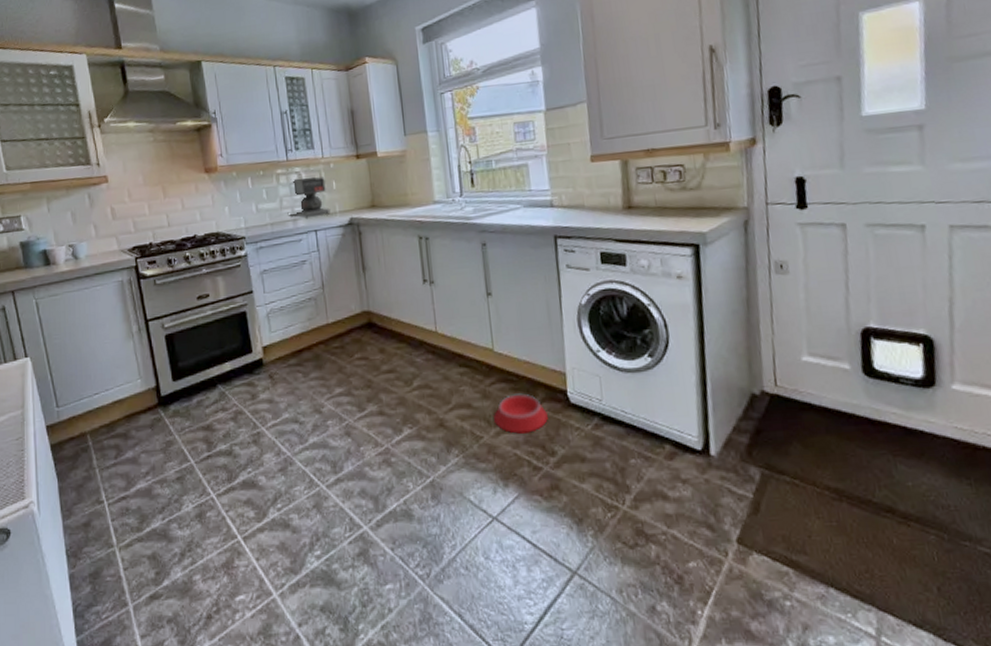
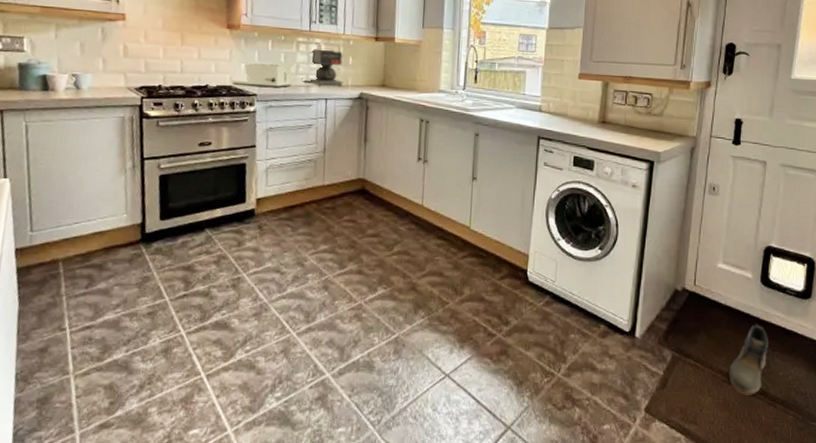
toaster: none [217,201,279,232] -> present [231,62,293,88]
pet bowl: present [493,393,548,434] -> none [461,268,508,303]
boot: none [838,426,888,514] -> present [729,324,768,395]

